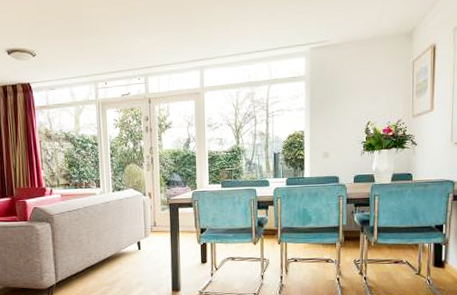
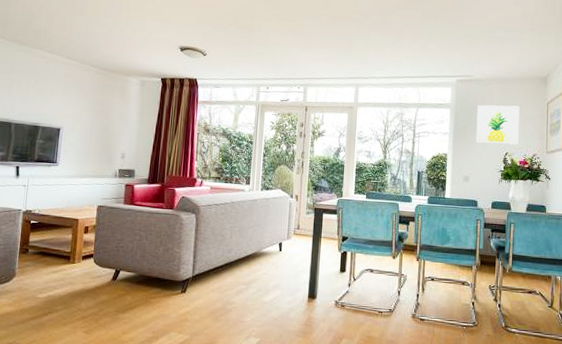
wall art: none [335,68,382,115] -> present [476,105,520,145]

